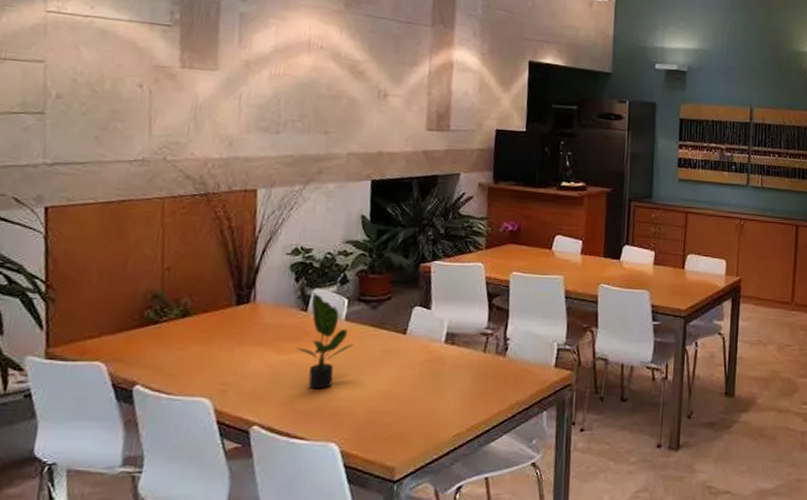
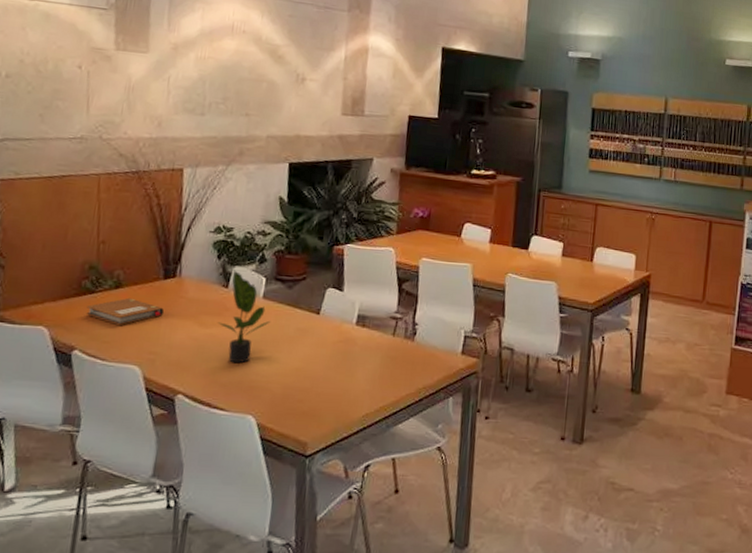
notebook: none [149,326,238,356] -> present [86,297,165,325]

